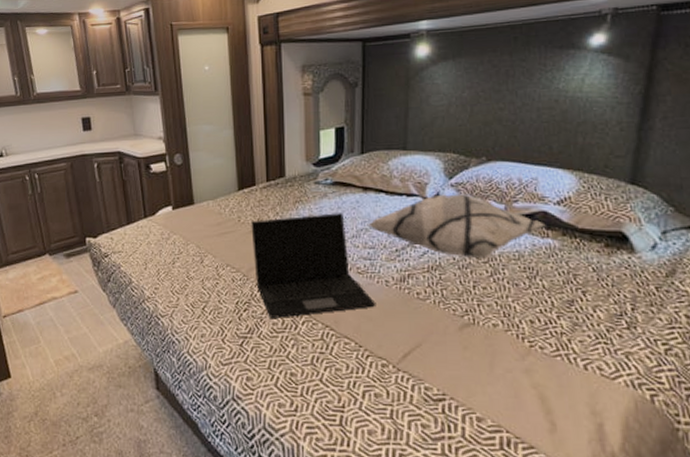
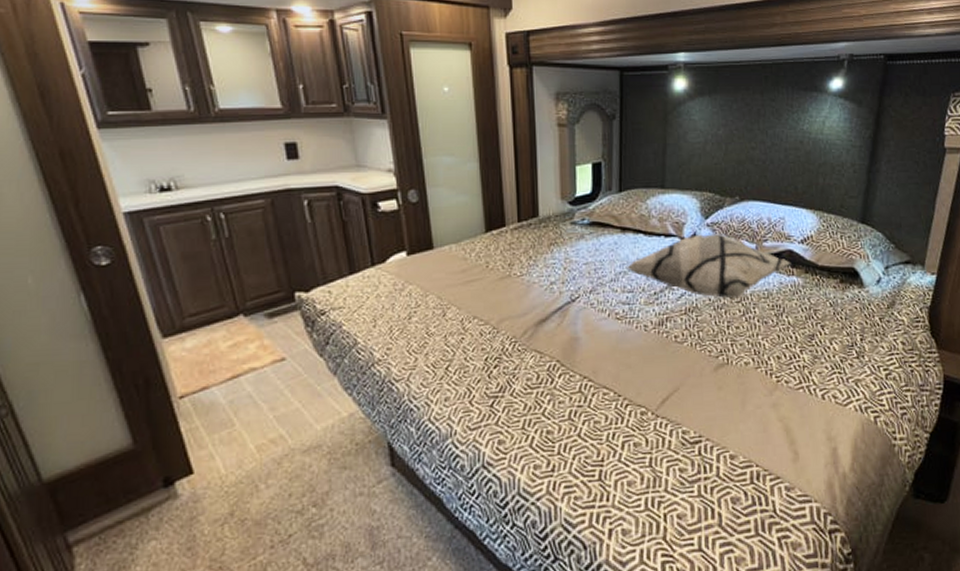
laptop: present [251,213,376,319] -> none [501,255,635,375]

